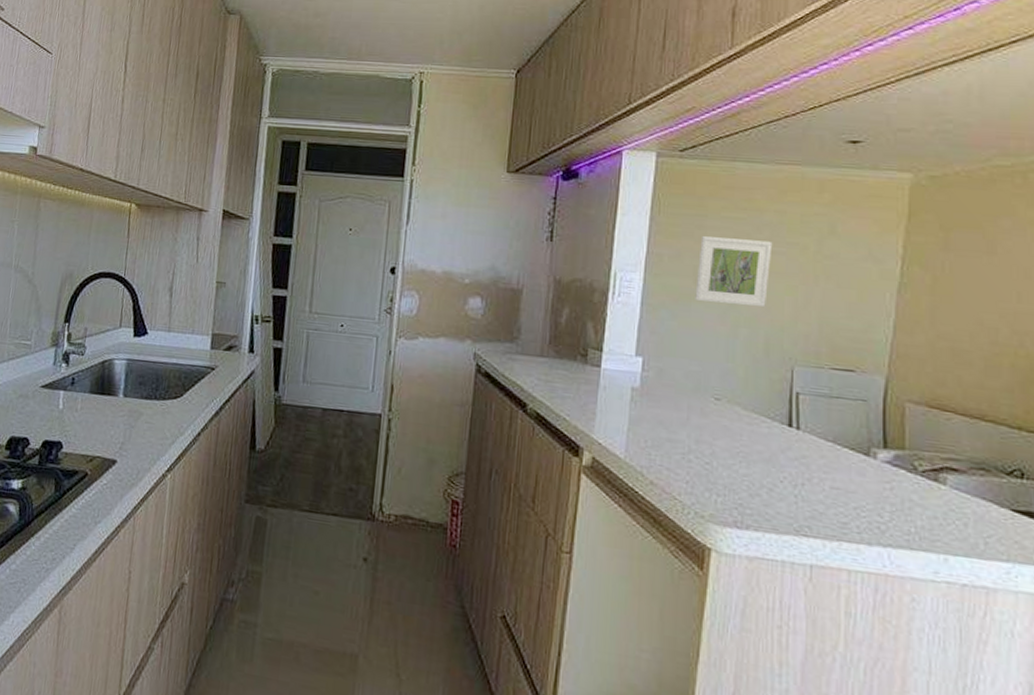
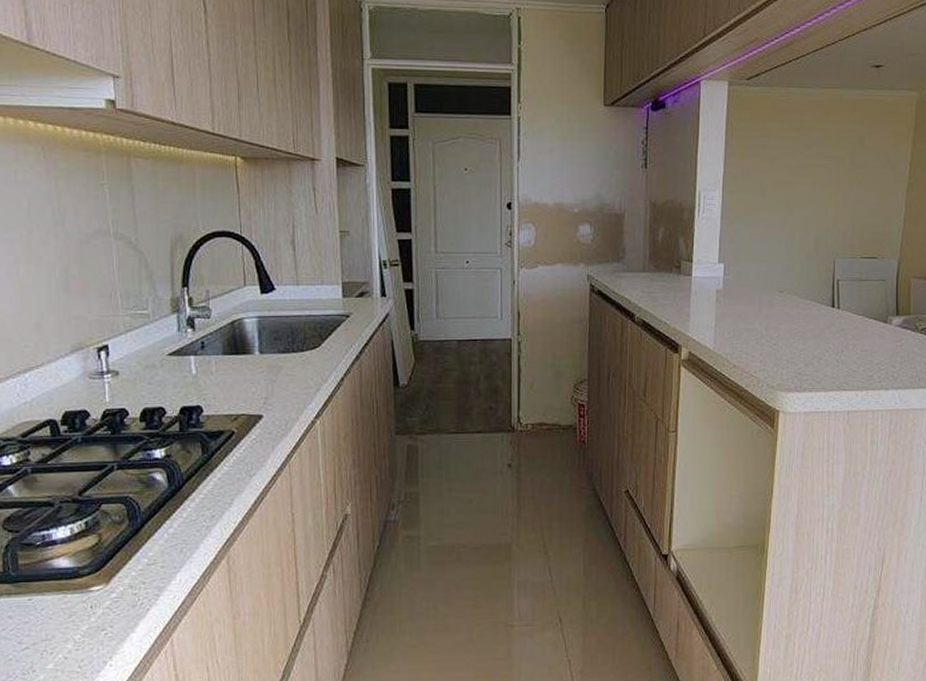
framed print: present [695,236,773,308] -> none [762,155,819,213]

